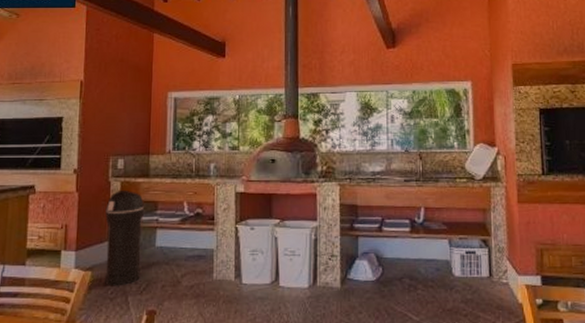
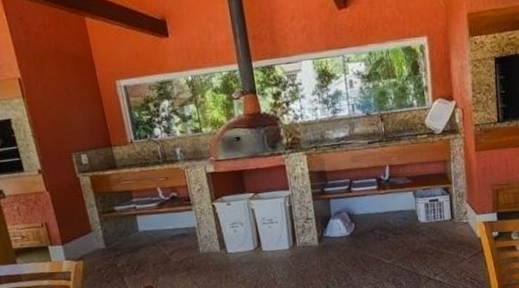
trash can: present [105,189,144,286] -> none [81,183,131,271]

